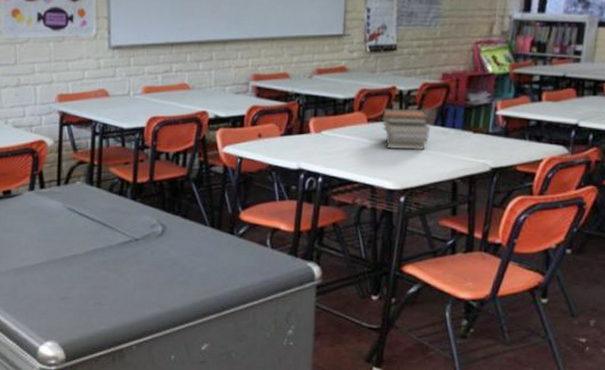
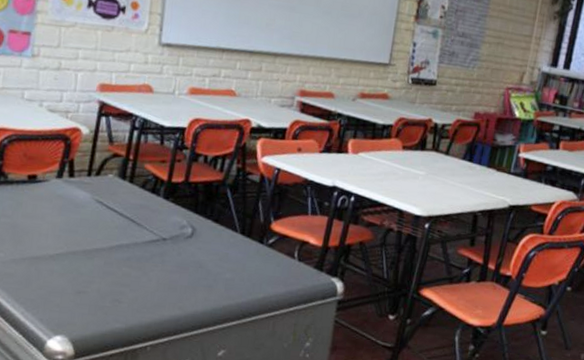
book stack: present [382,107,431,151] -> none [415,138,459,182]

